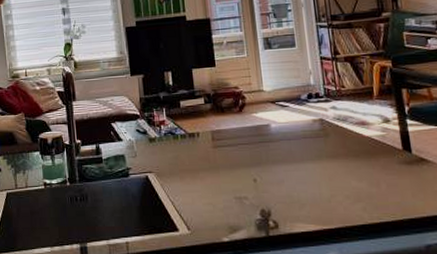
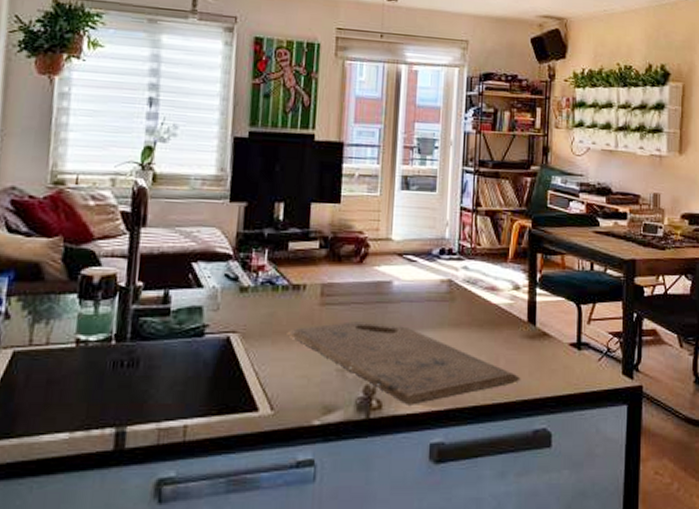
cutting board: none [190,157,405,225] -> present [287,320,521,405]

